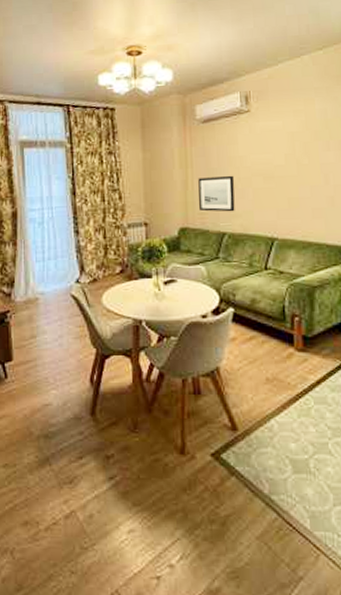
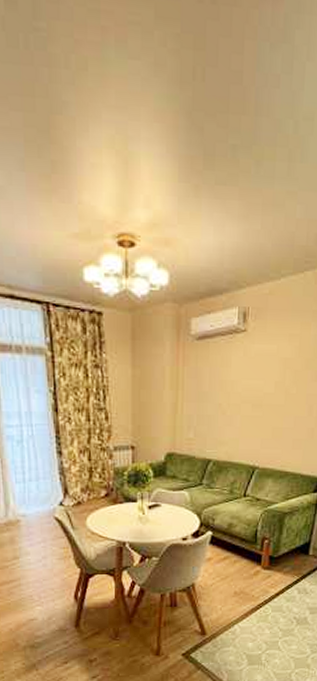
wall art: present [198,175,235,212] -> none [188,400,224,439]

